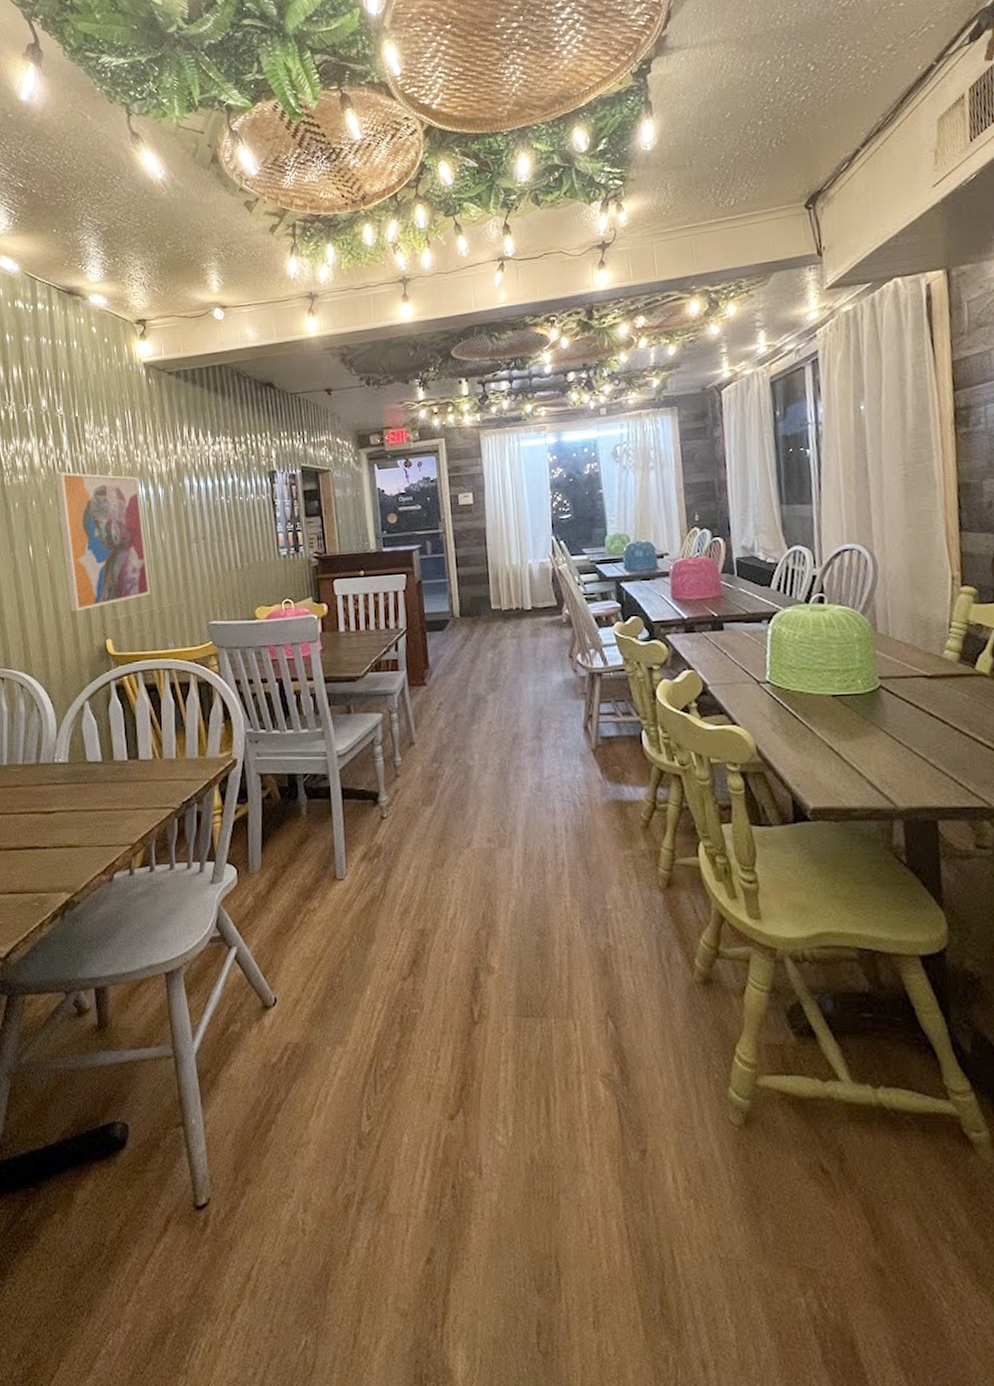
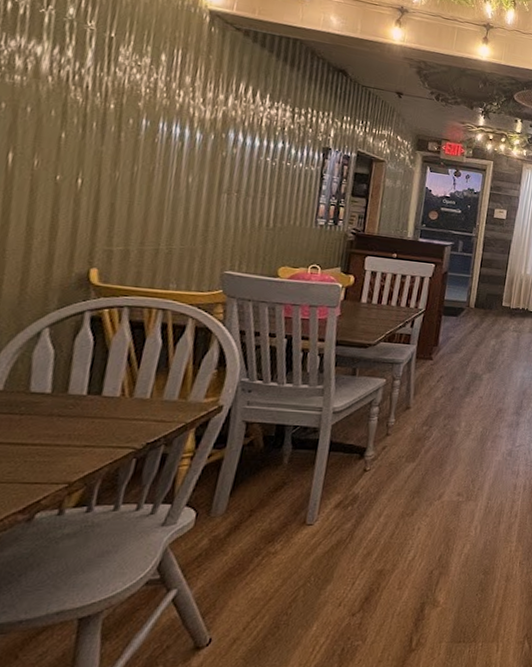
wall art: present [54,472,150,612] -> none [49,85,175,234]

